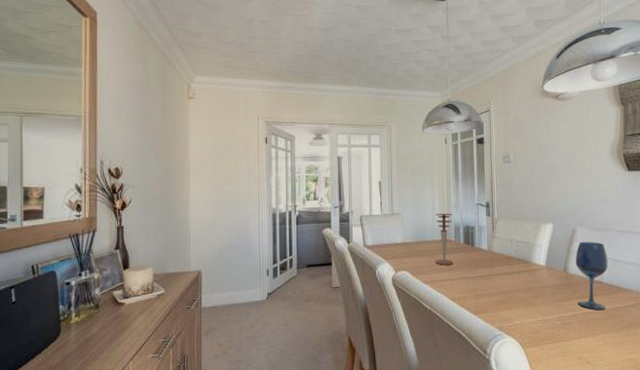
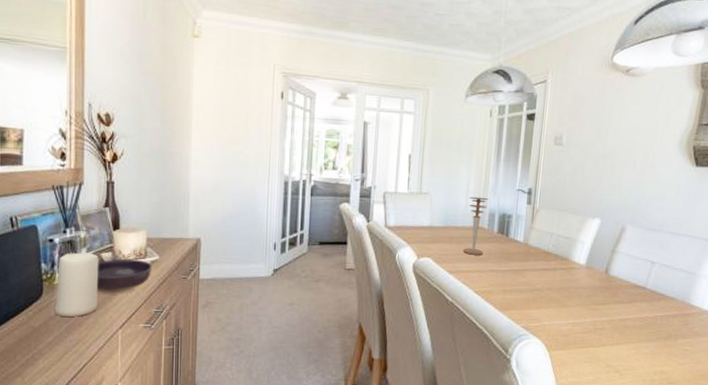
candle: none [71,292,111,353] -> present [54,252,99,317]
bowl: none [109,294,159,330] -> present [96,258,153,295]
wineglass: present [575,242,608,311] -> none [614,242,657,318]

